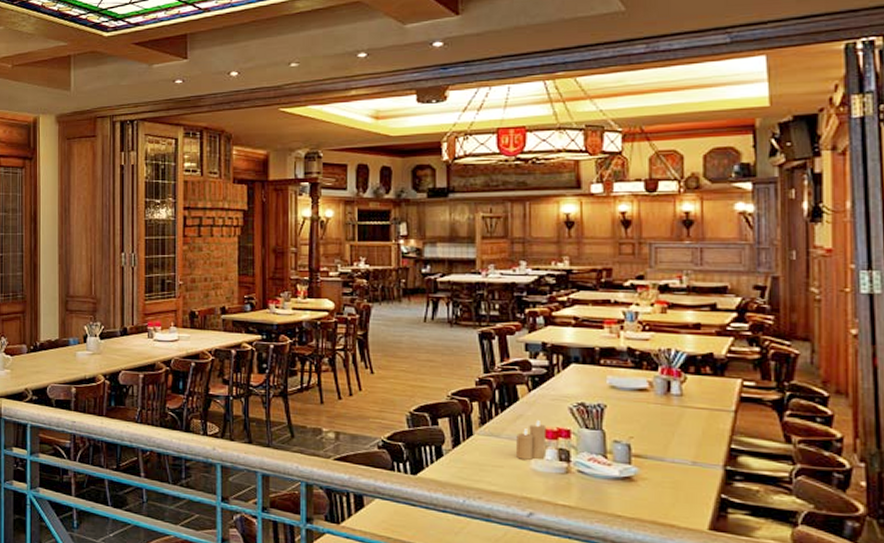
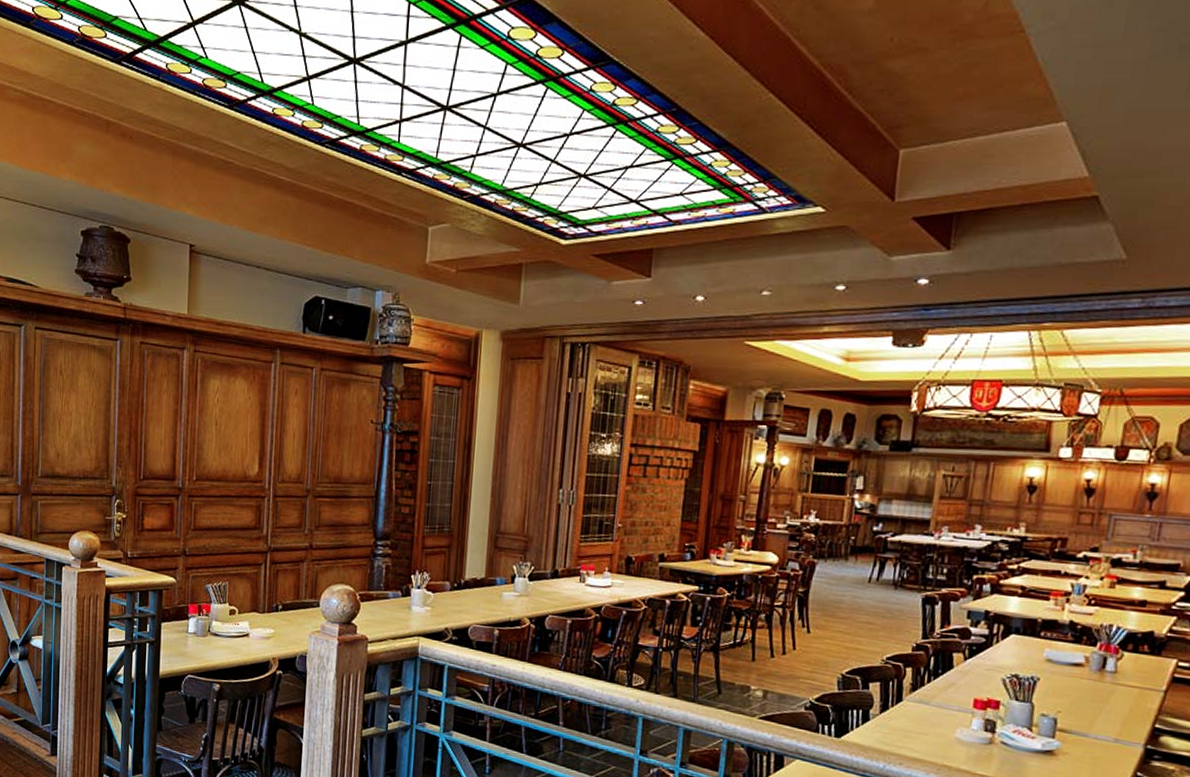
candle: present [515,419,547,460] -> none [942,688,977,730]

